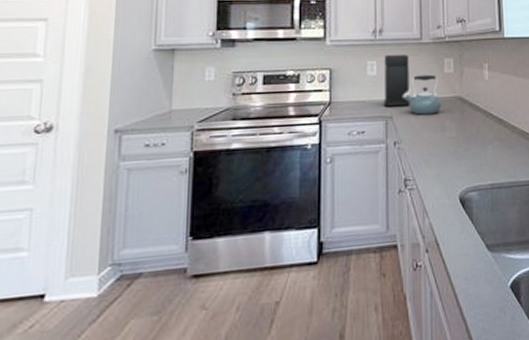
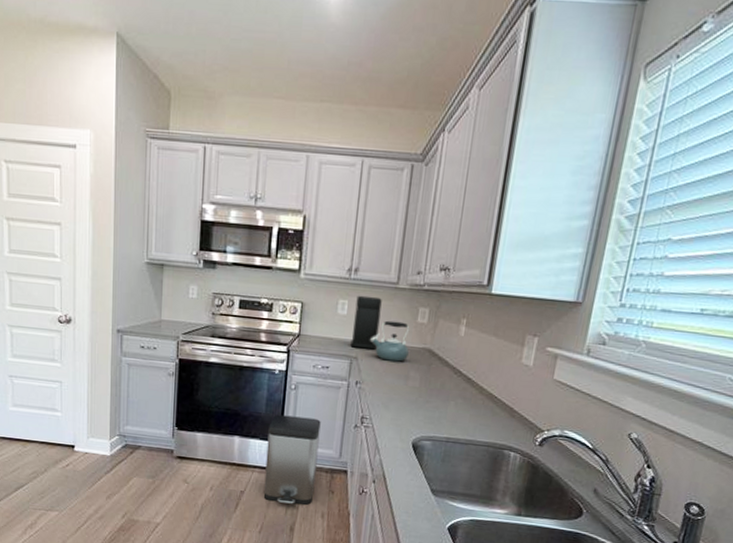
pedal bin: none [304,191,363,306] -> present [263,414,321,505]

